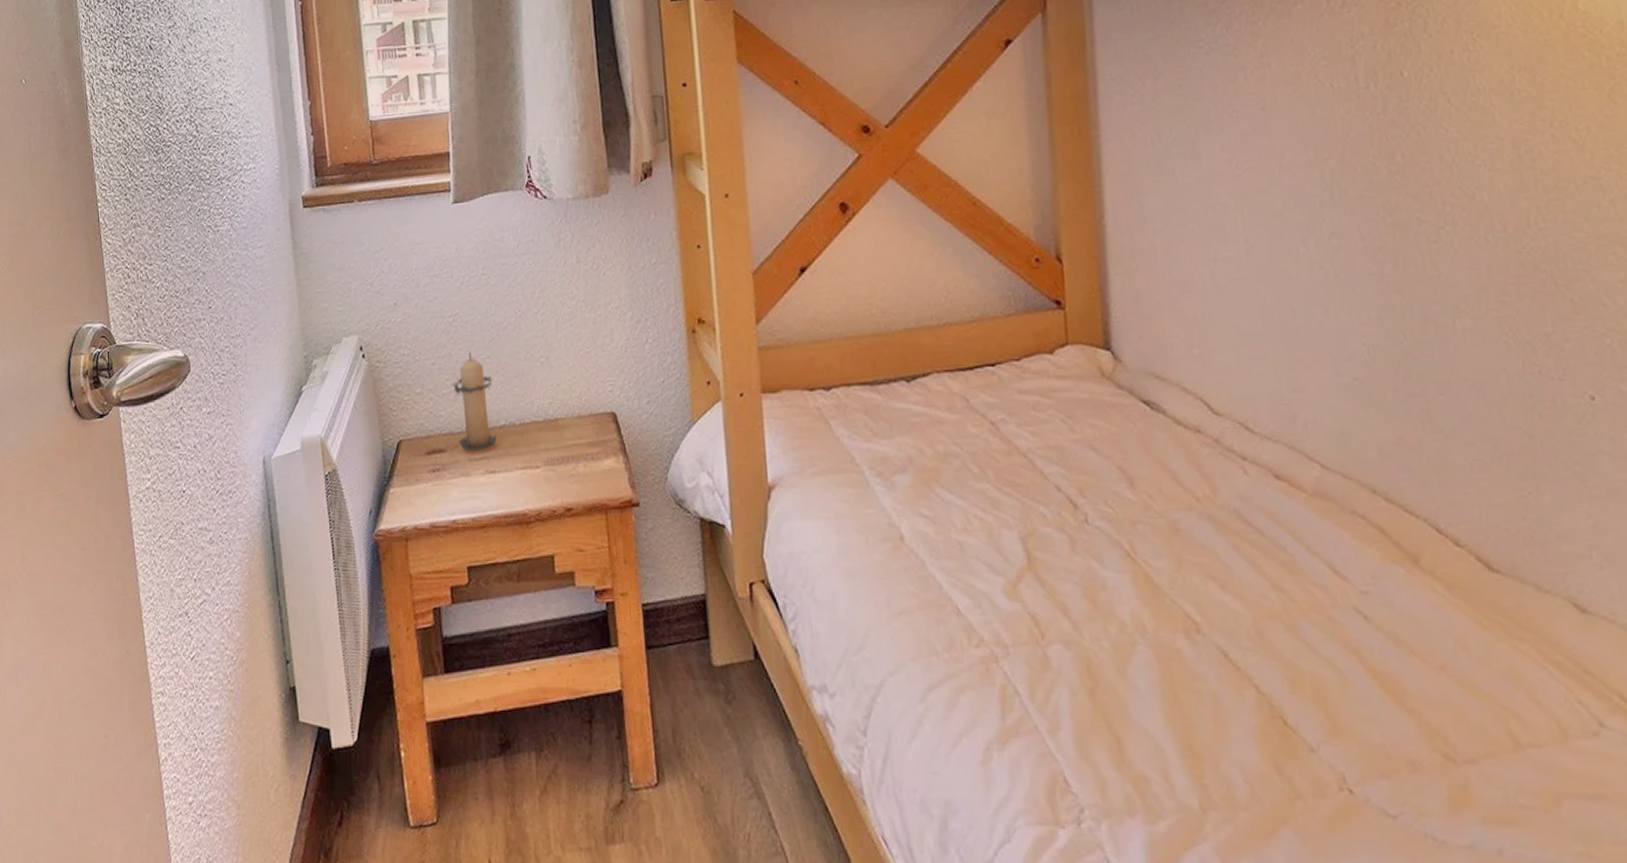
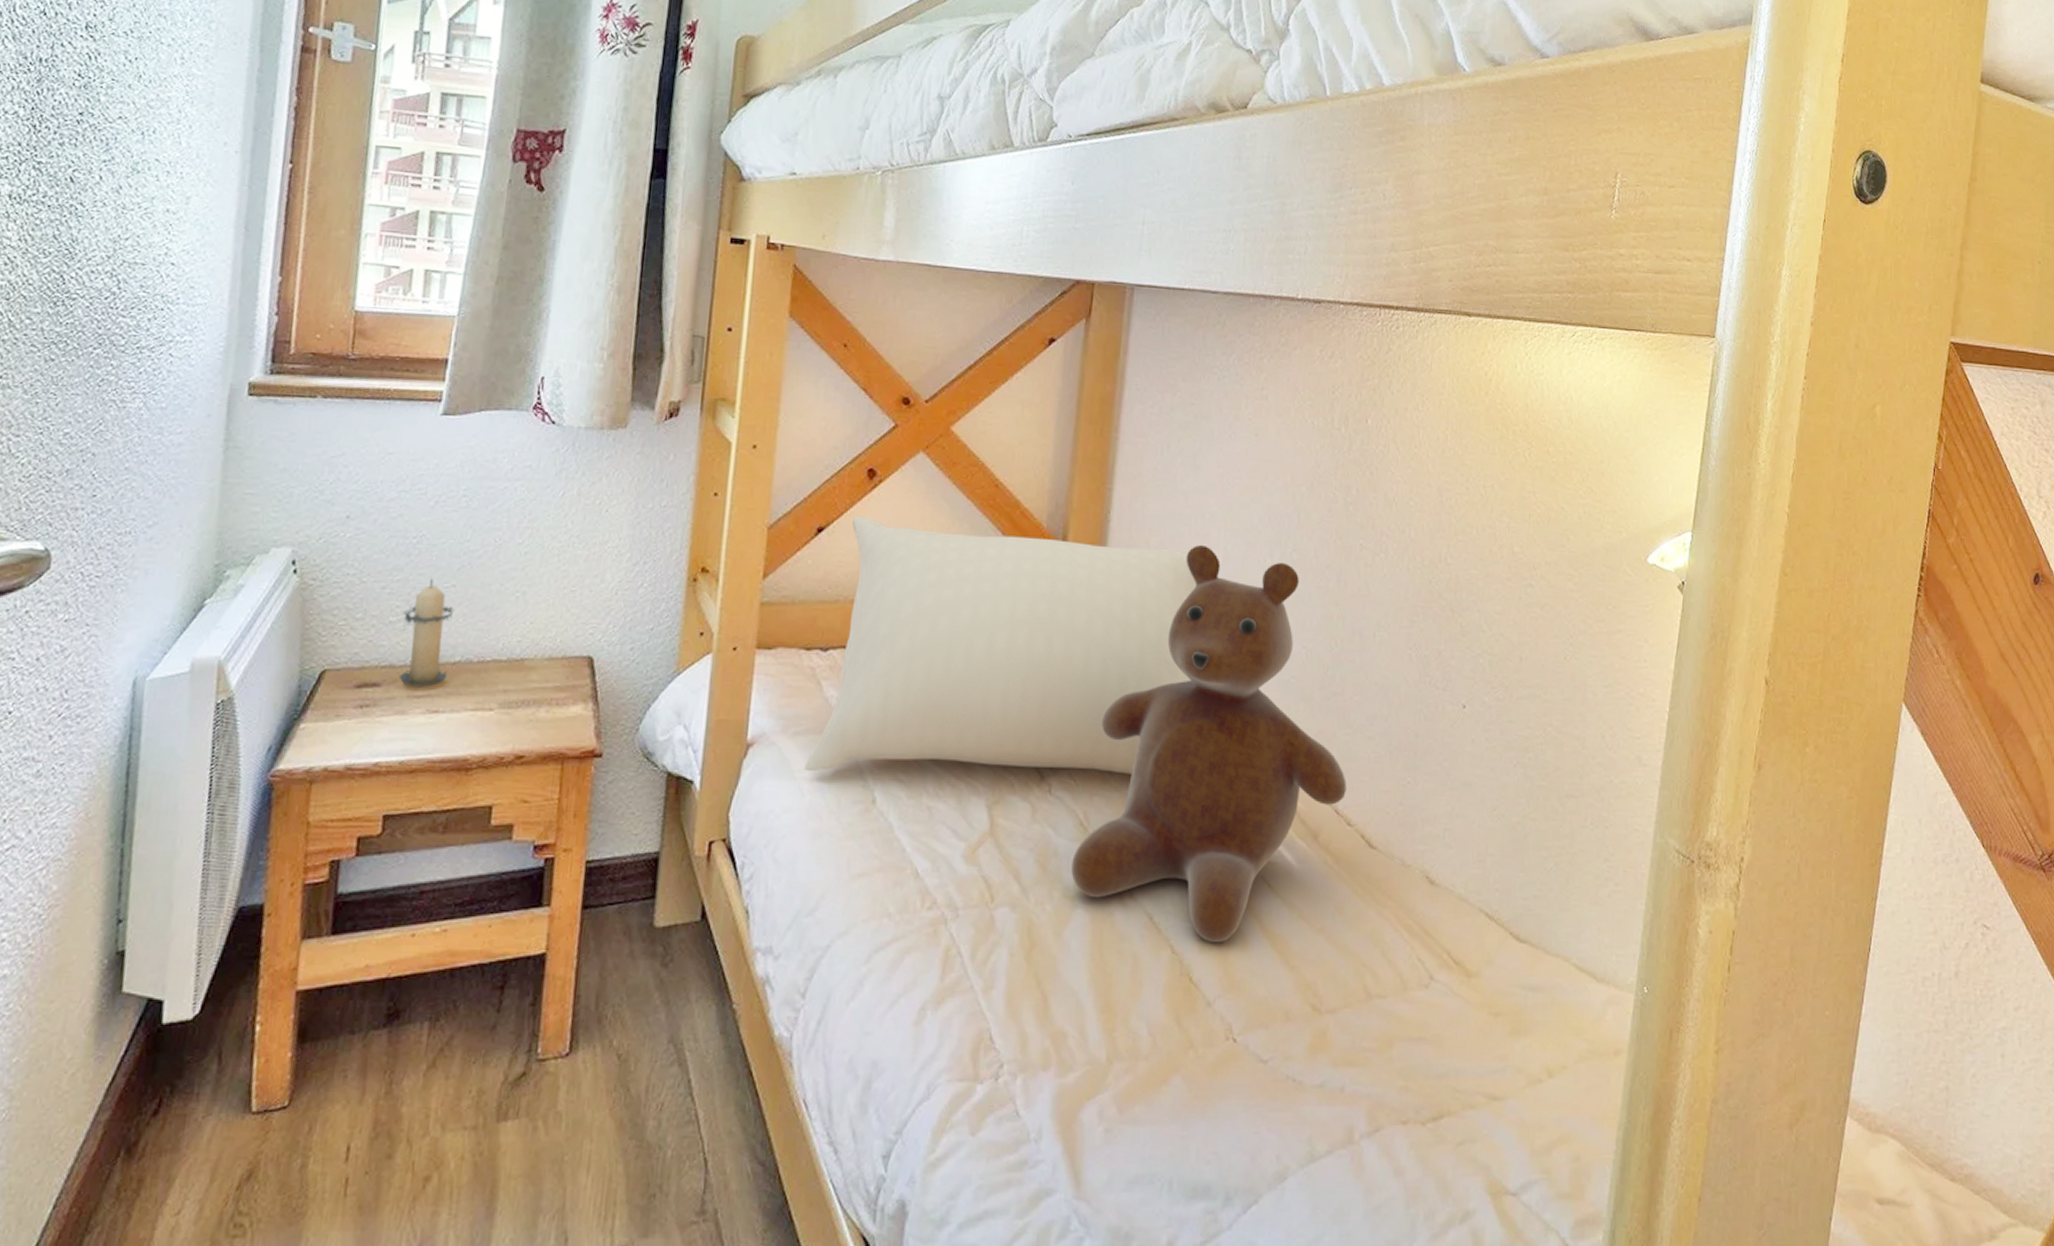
cushion: none [828,241,1231,512] -> present [805,516,1213,775]
teddy bear: none [1123,240,1447,683] -> present [1071,544,1347,943]

